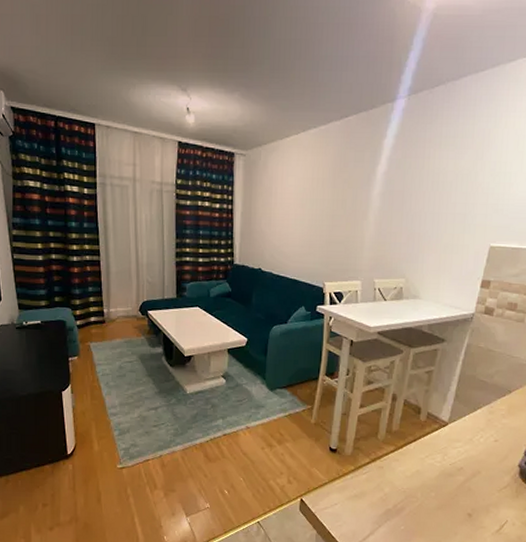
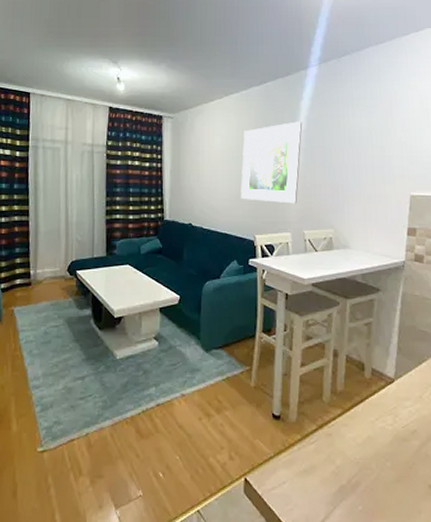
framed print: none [313,162,384,252] -> present [241,121,303,204]

